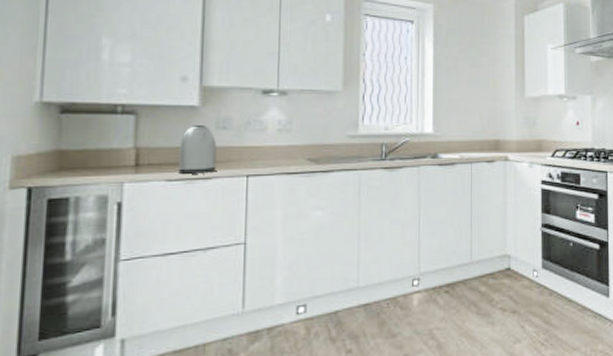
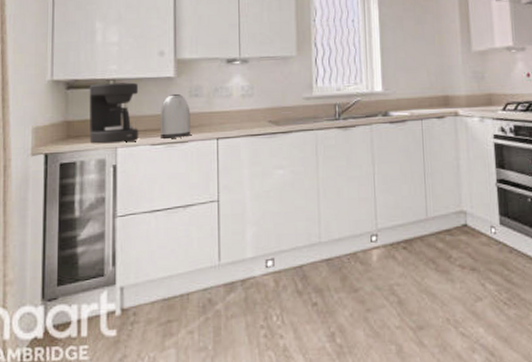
coffee maker: none [88,109,154,178] -> present [89,82,139,144]

